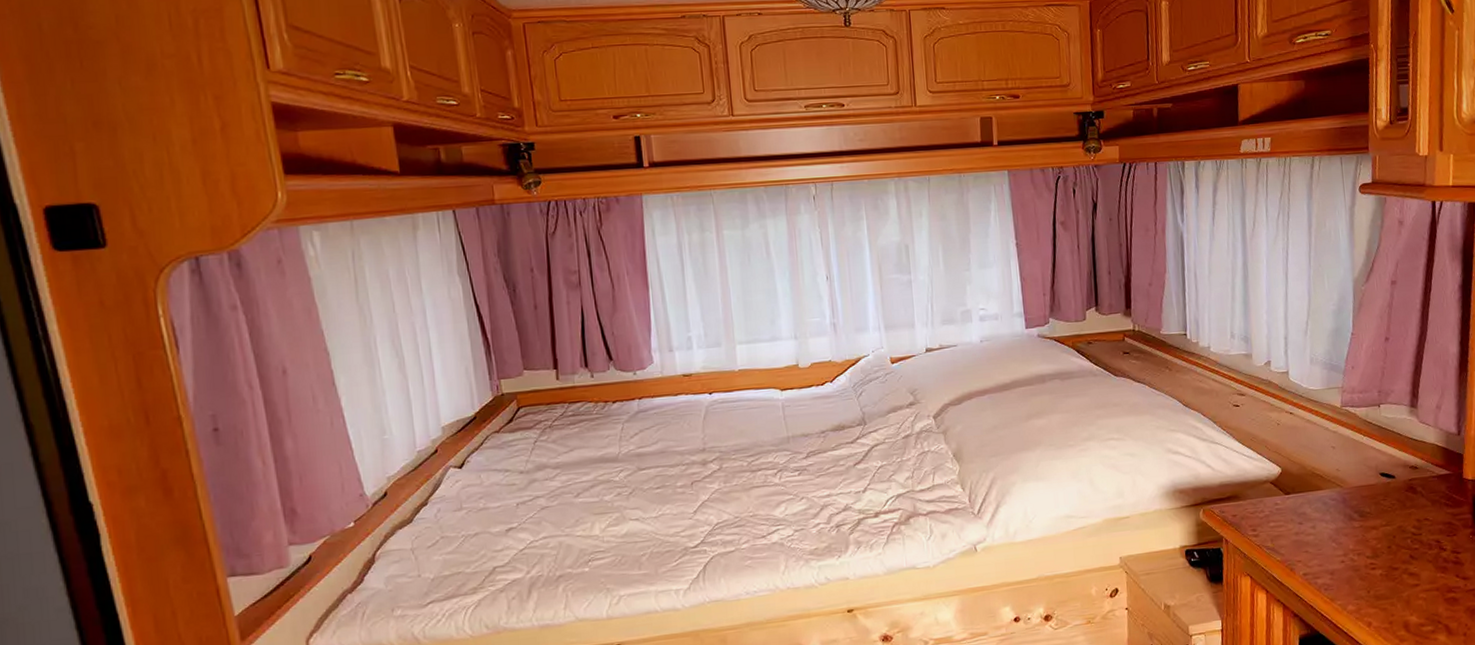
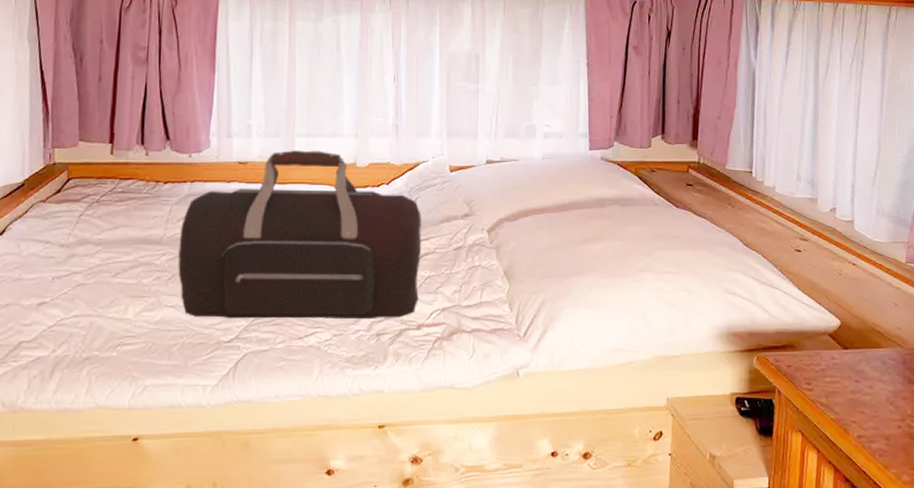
duffel bag: none [634,355,873,527] -> present [178,150,422,320]

